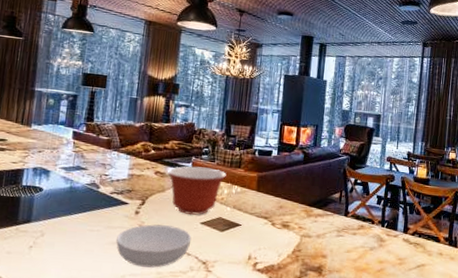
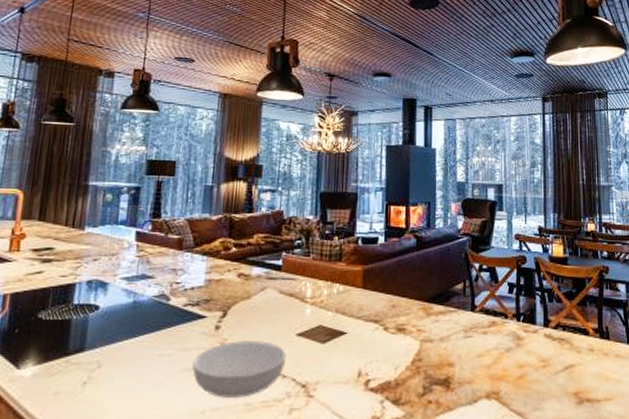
mixing bowl: present [166,166,227,216] -> none [252,264,325,326]

